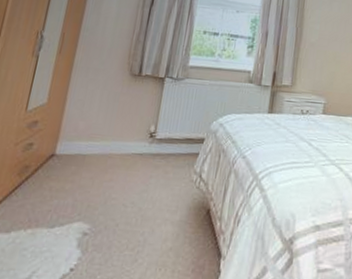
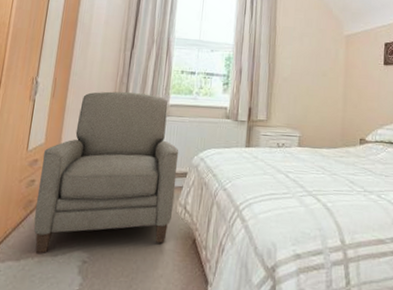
chair: none [28,49,197,225] -> present [33,91,179,254]

